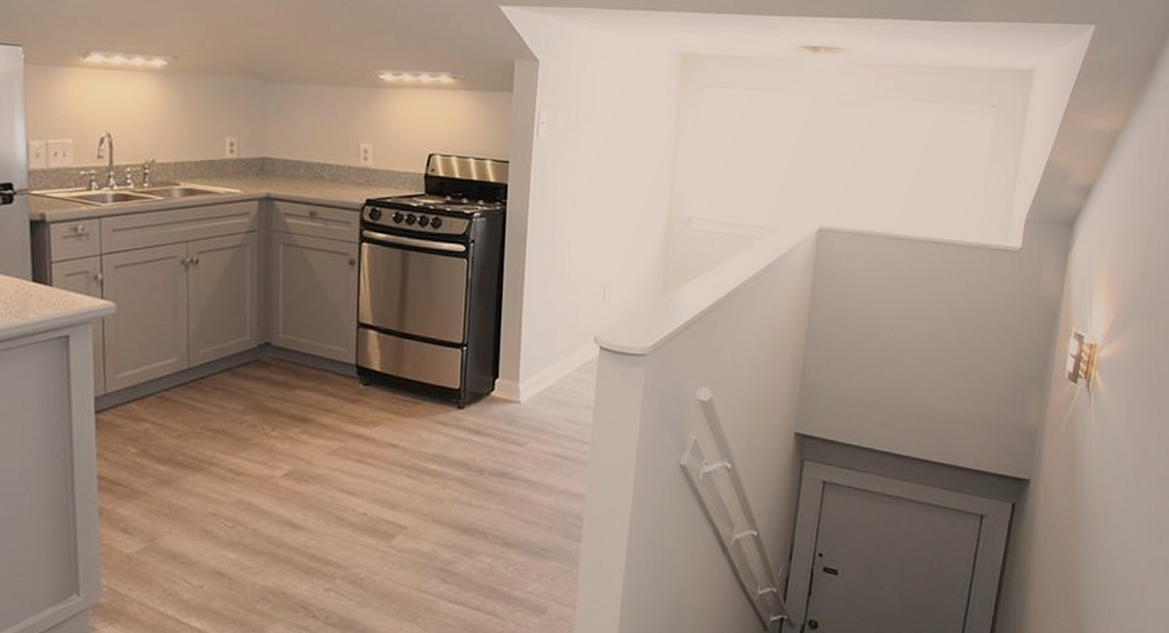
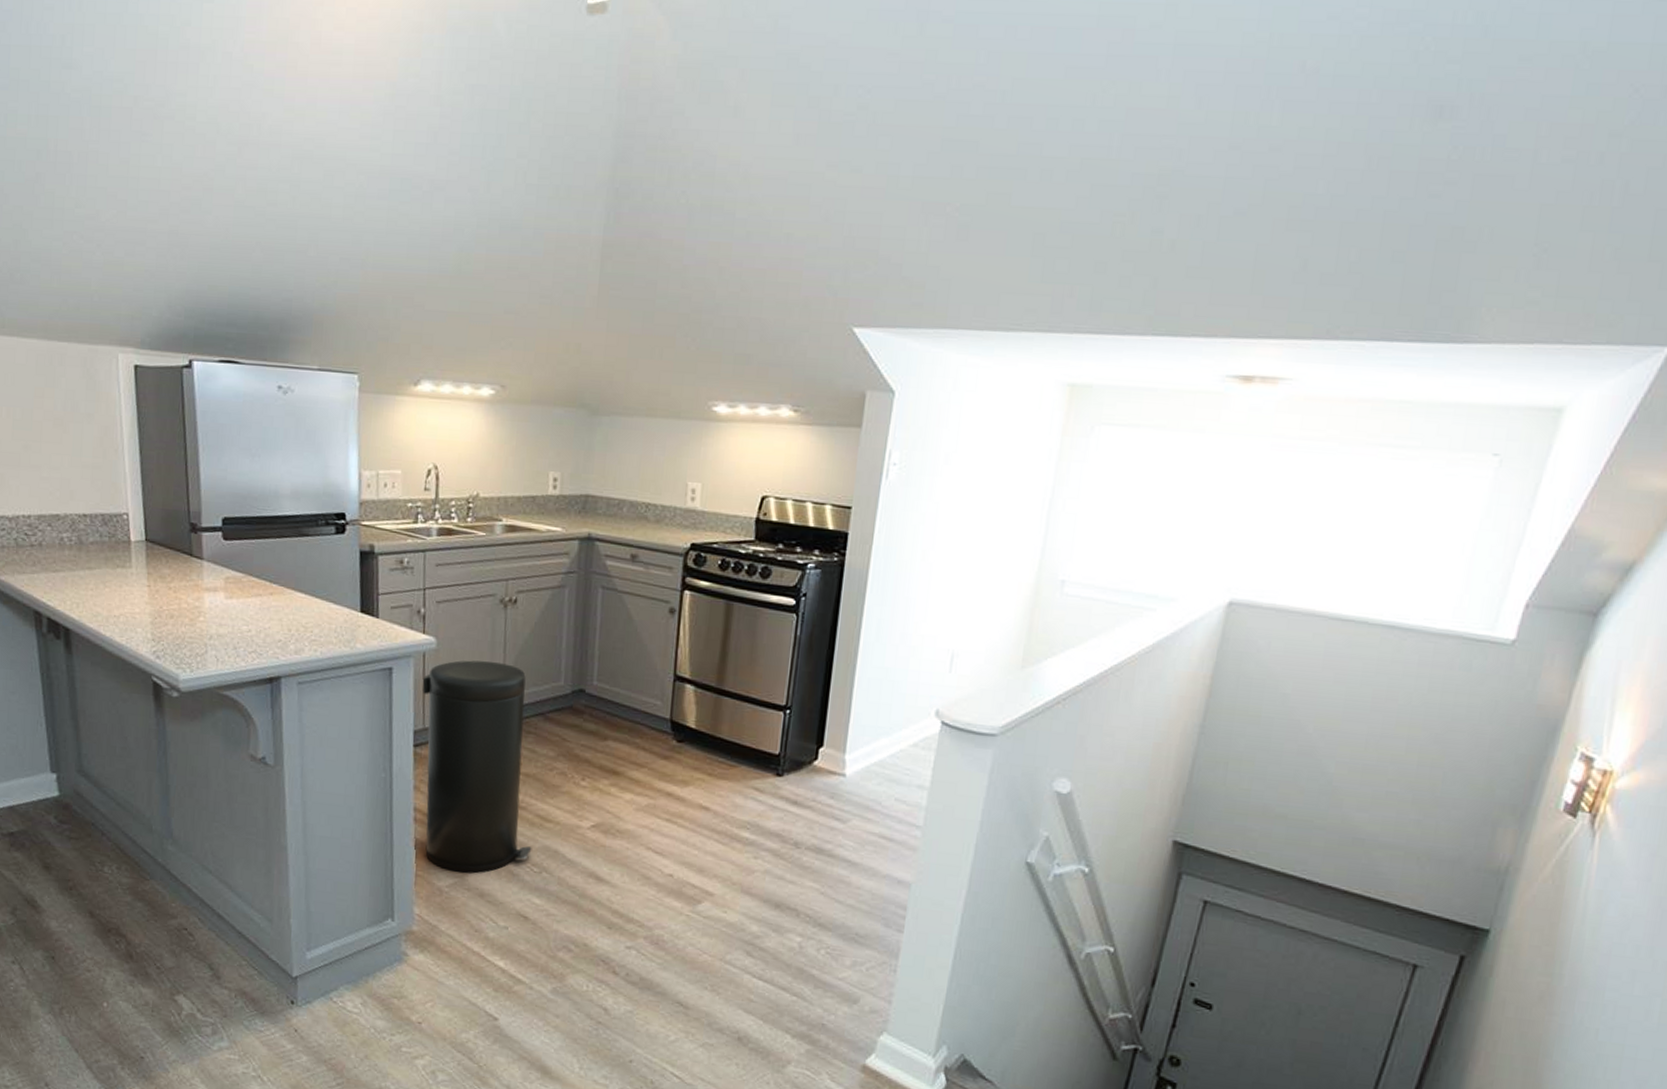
pedal bin: none [102,322,225,536] -> present [422,660,532,873]

